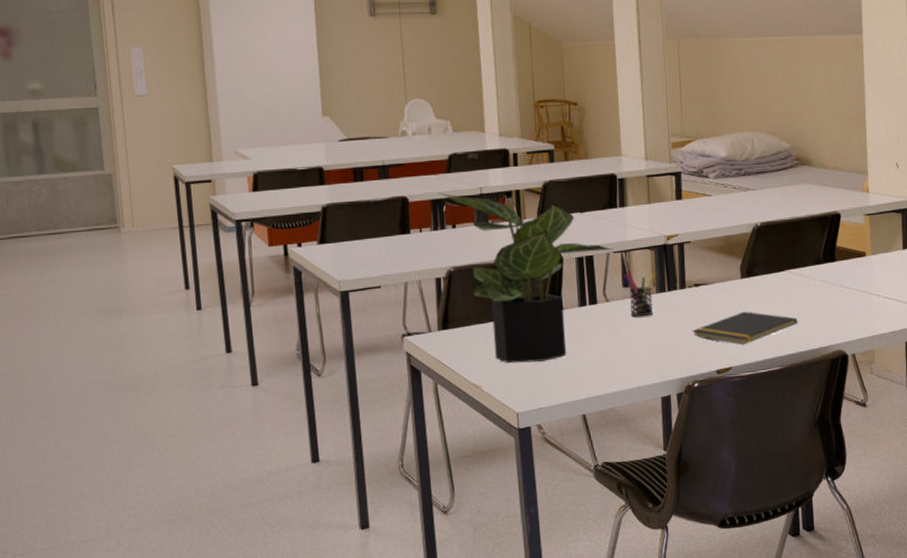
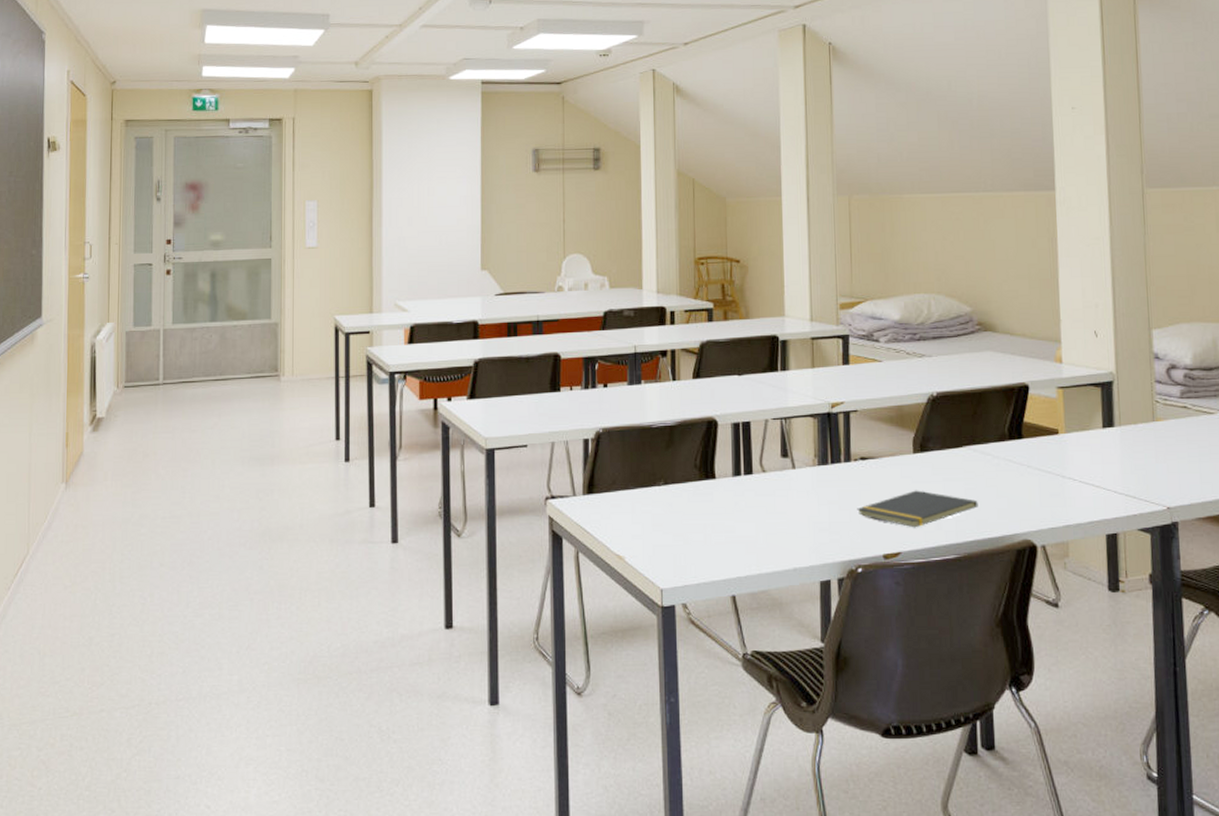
potted plant: present [438,192,614,363] -> none [592,350,773,534]
pen holder: present [623,270,656,317] -> none [782,439,818,491]

